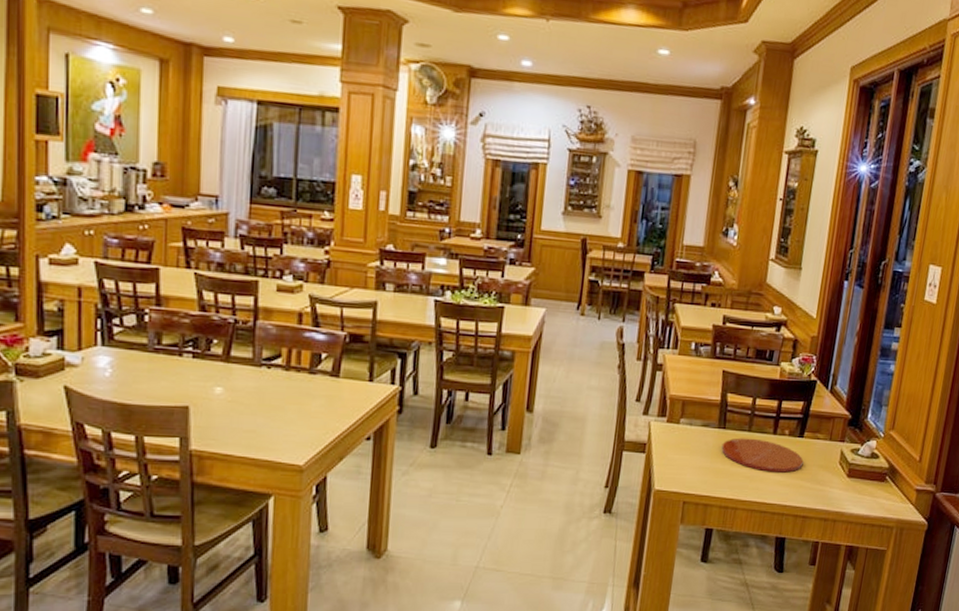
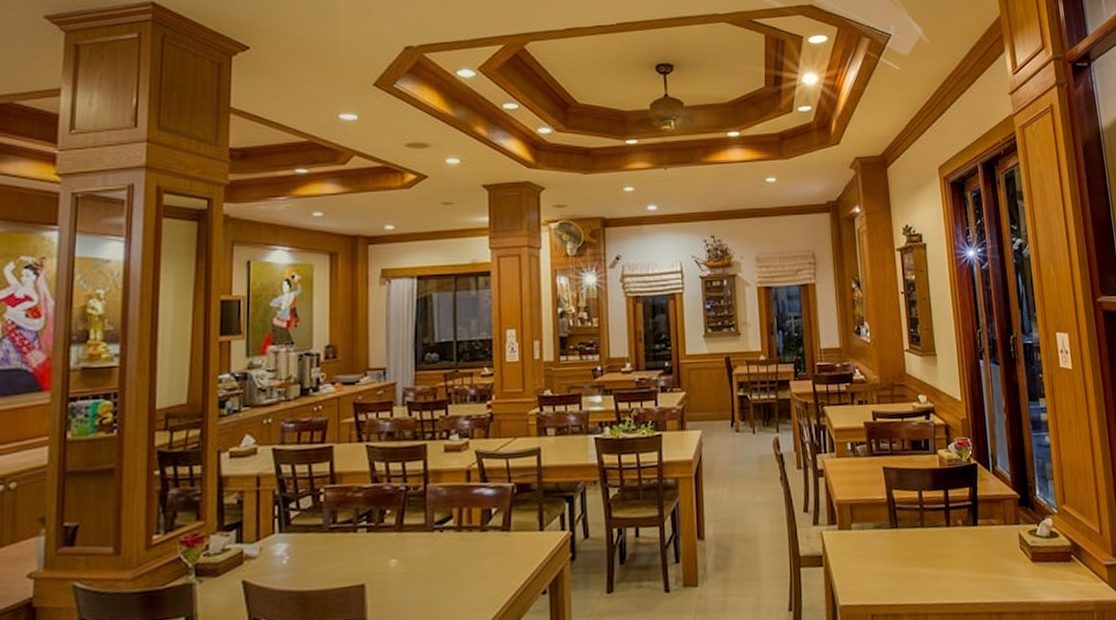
plate: present [721,438,804,473] -> none [898,534,984,569]

